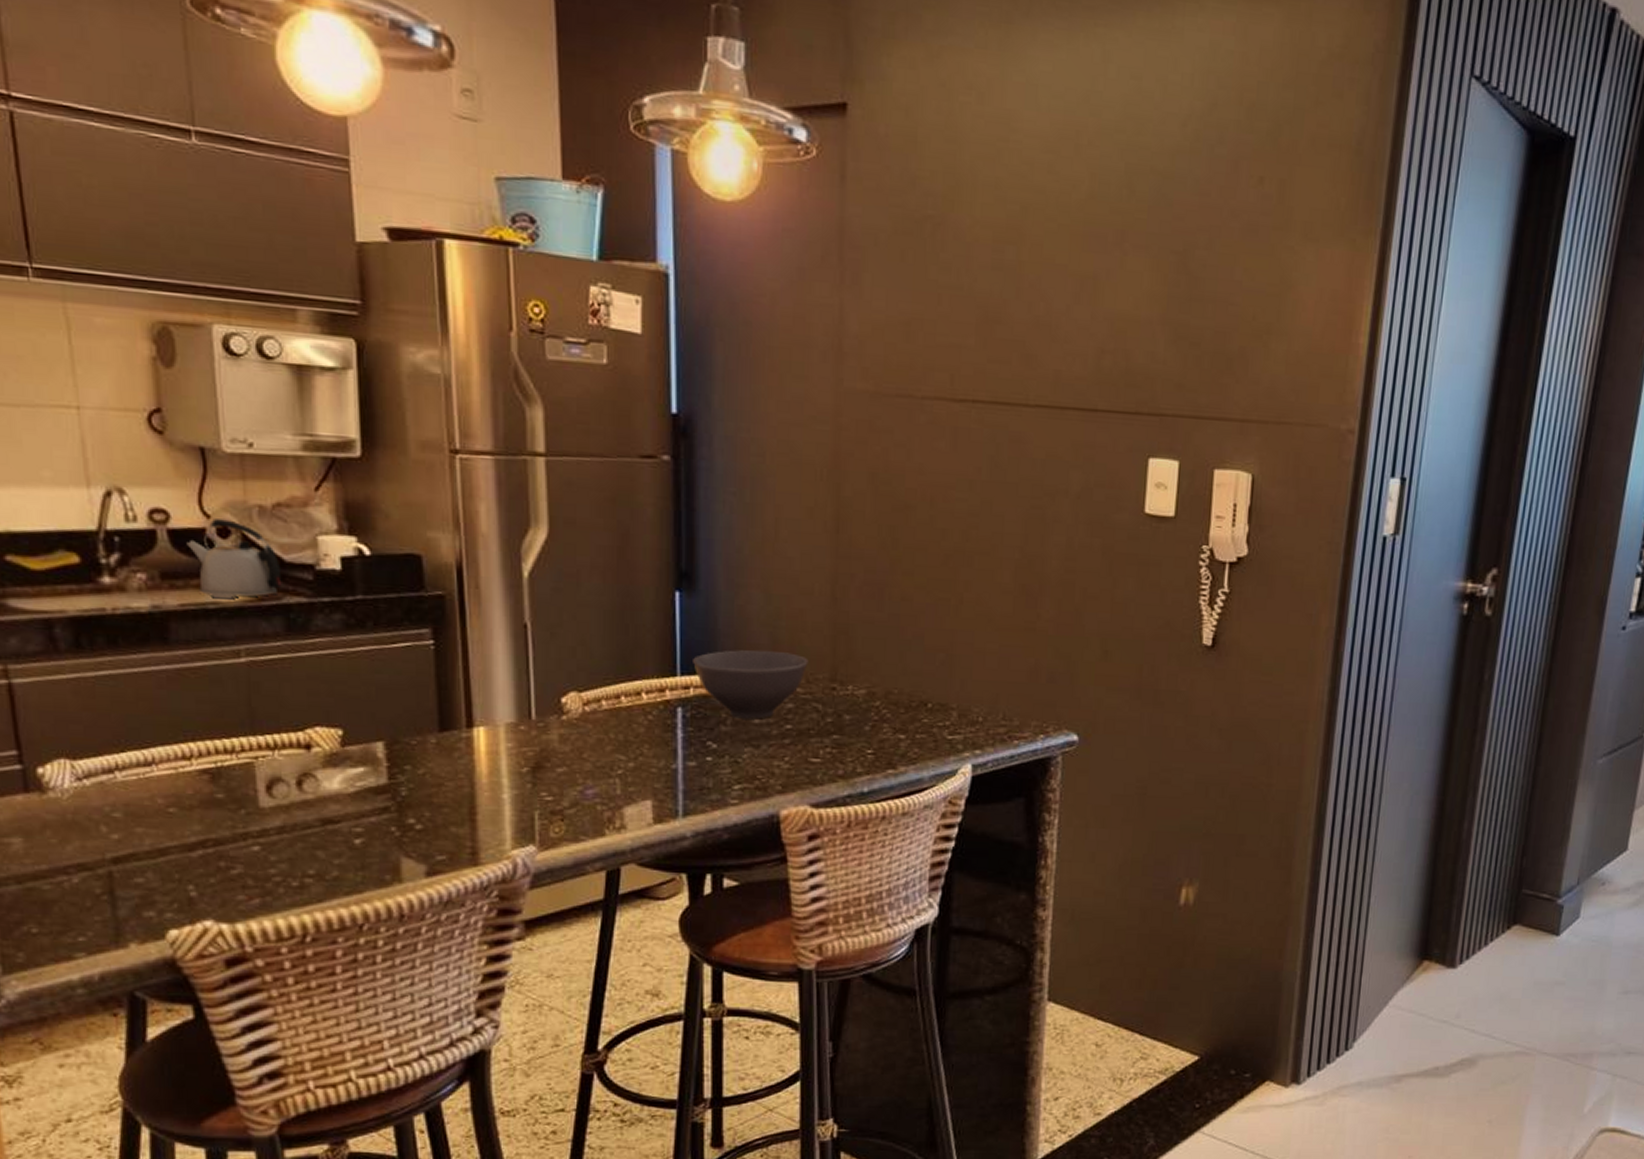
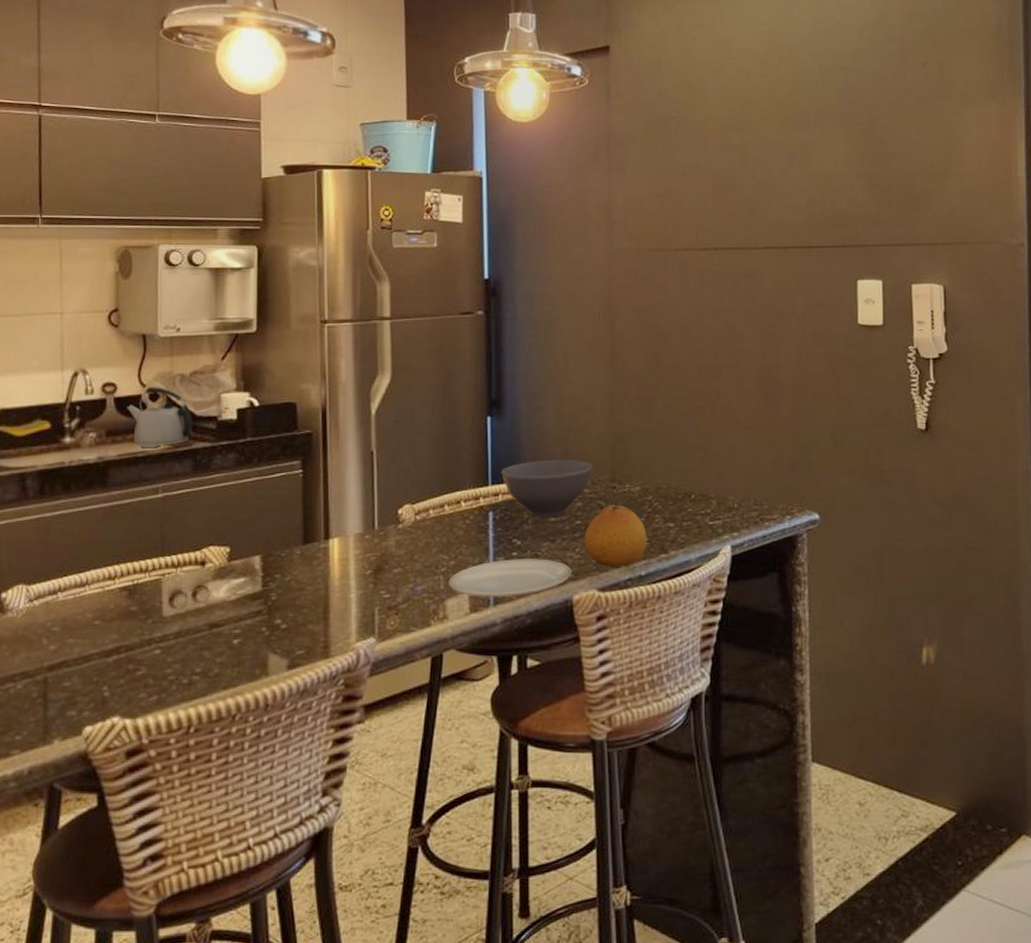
plate: none [627,764,779,808] -> present [449,559,571,598]
fruit: none [795,707,872,781] -> present [584,504,647,567]

